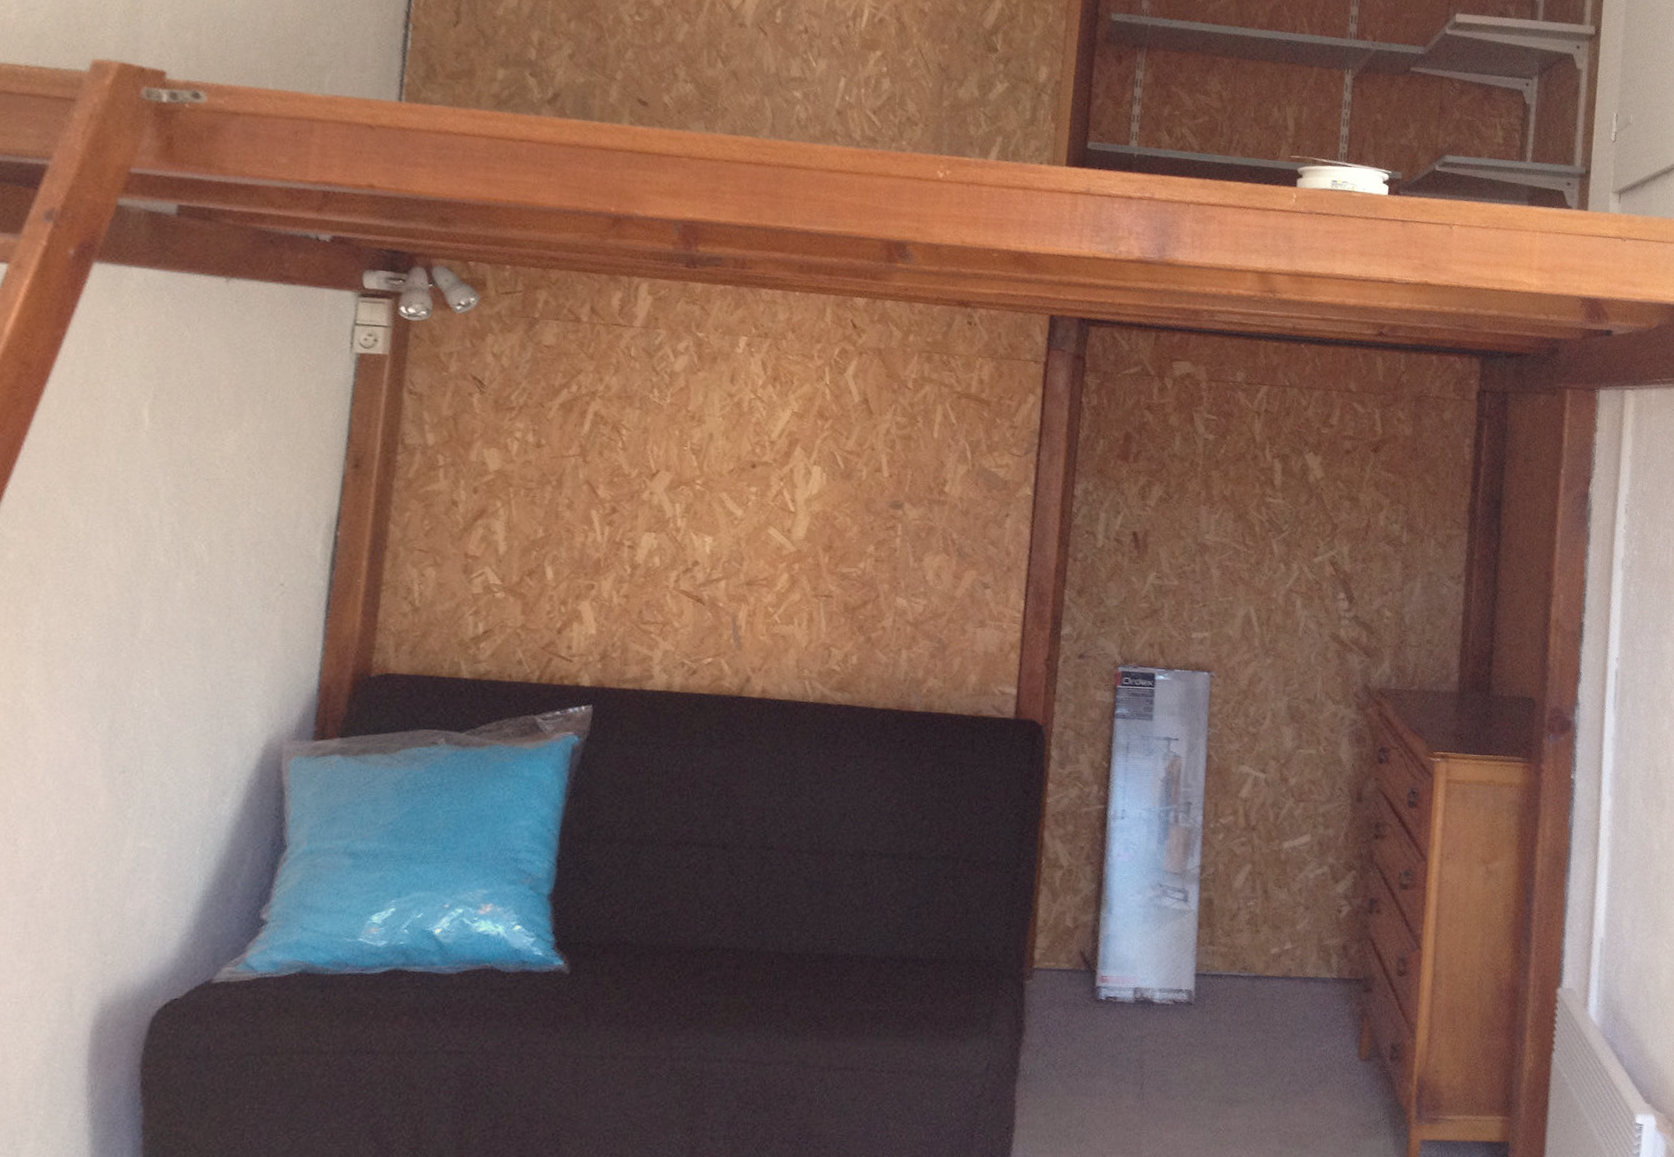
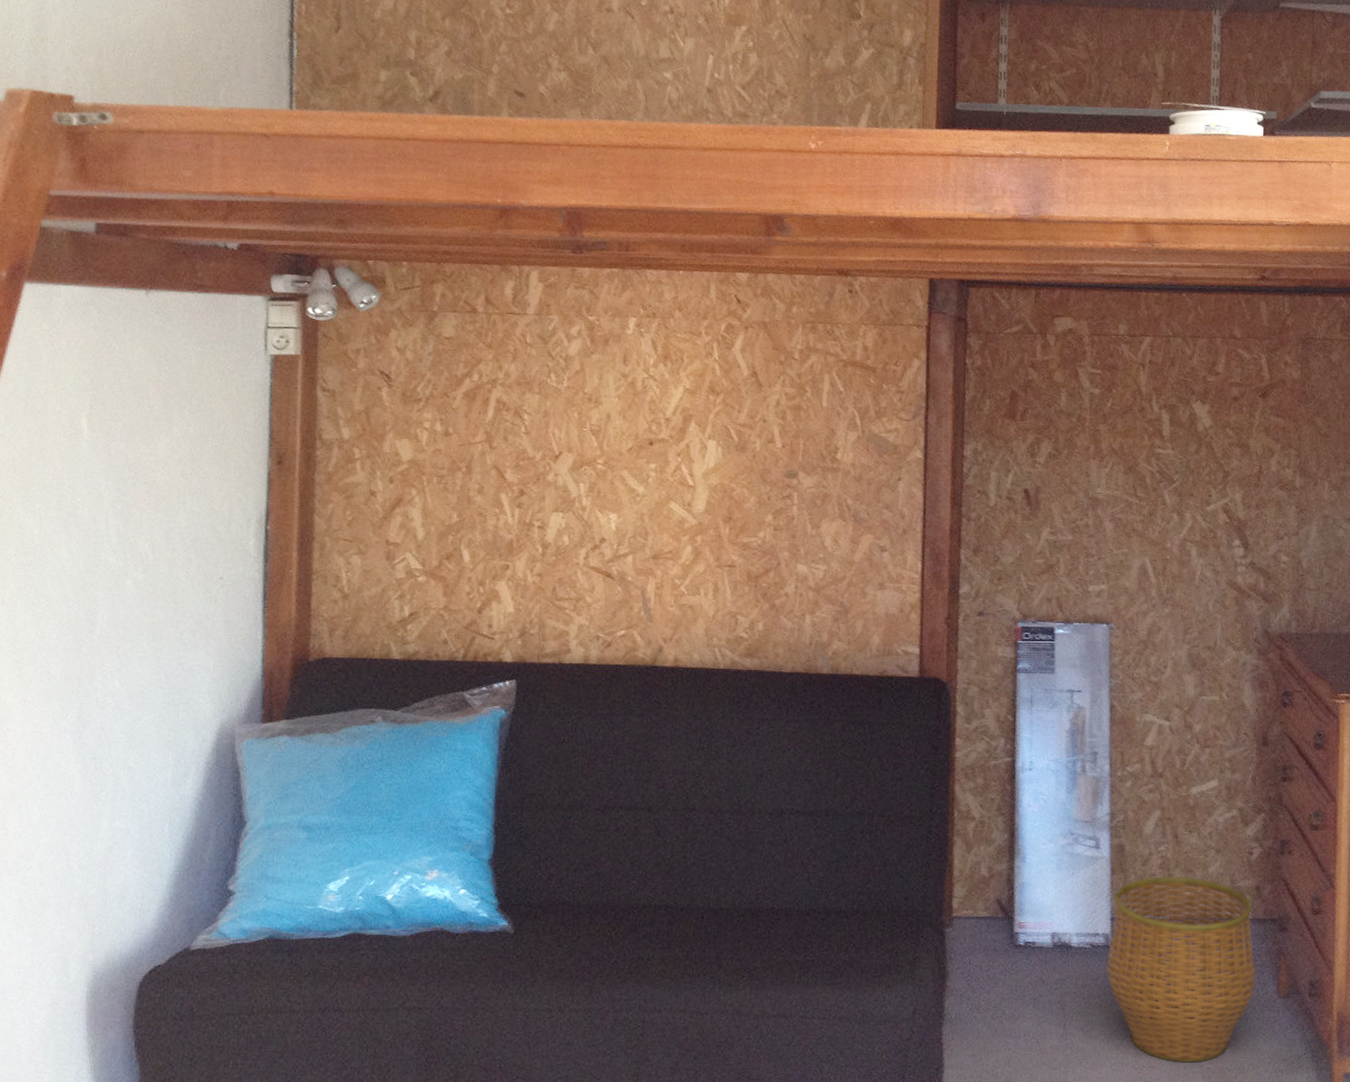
basket: none [1187,932,1340,1126] -> present [1106,876,1257,1063]

